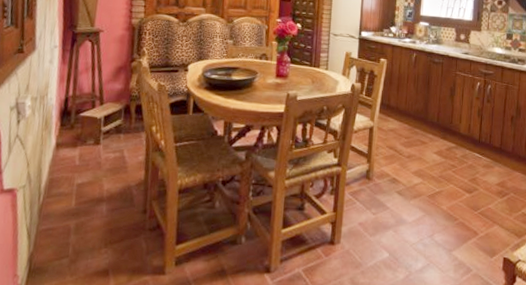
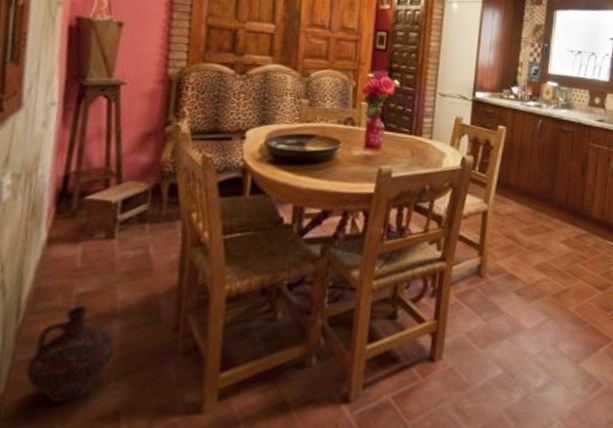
ceramic jug: none [46,192,105,262] -> present [25,306,117,405]

